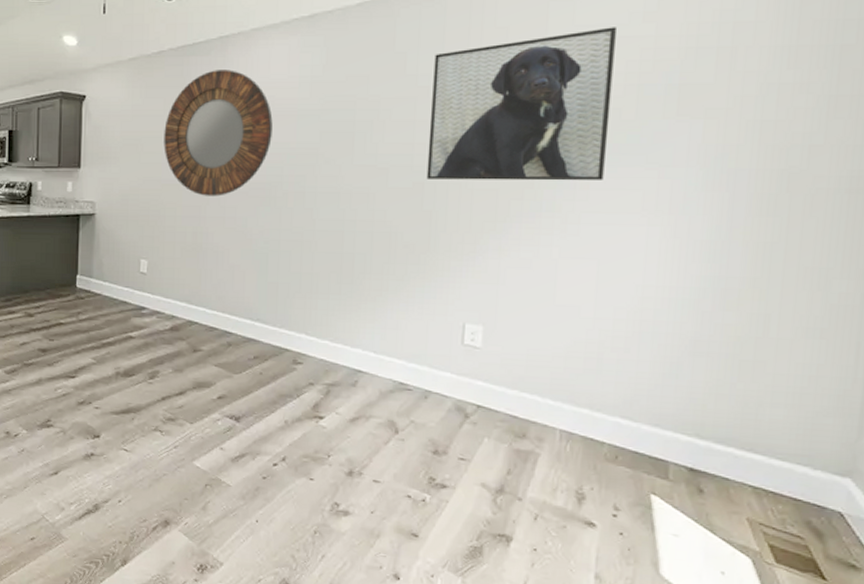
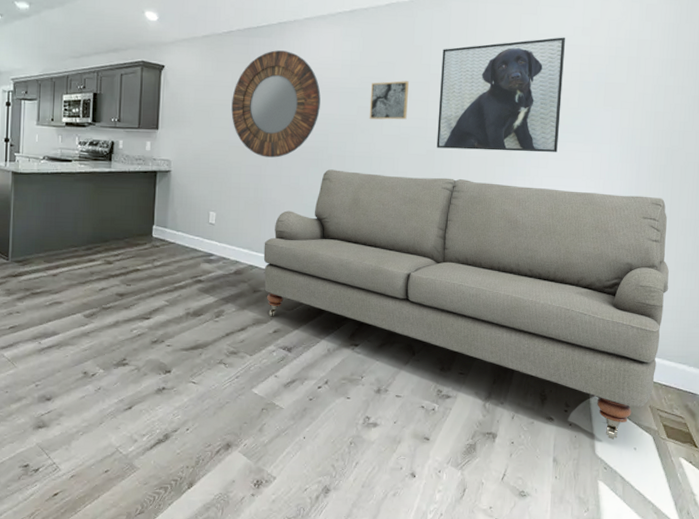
sofa: none [204,208,782,558] -> present [263,169,669,439]
wall art: none [335,97,388,148] -> present [369,81,409,120]

